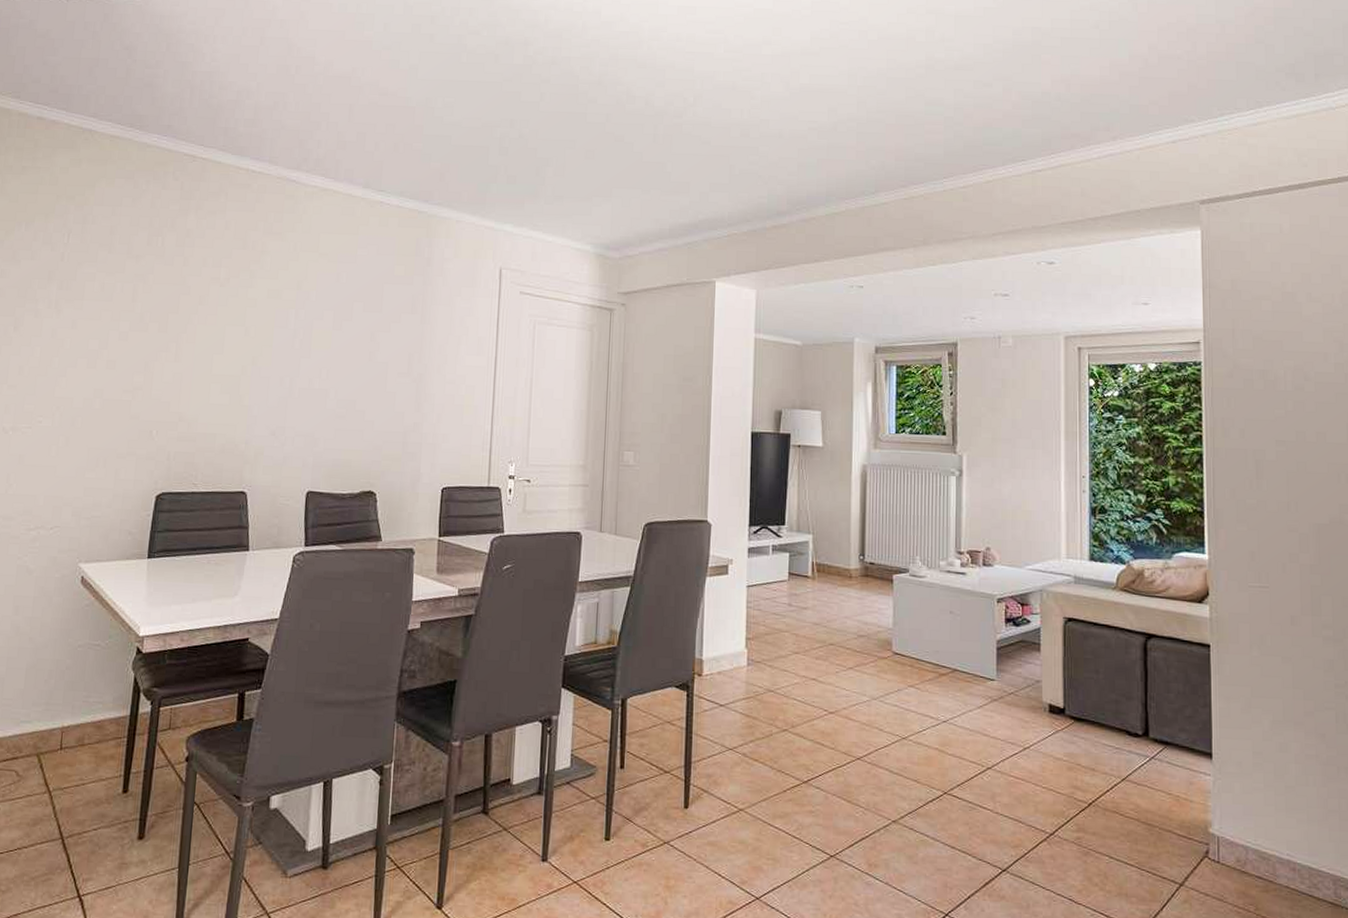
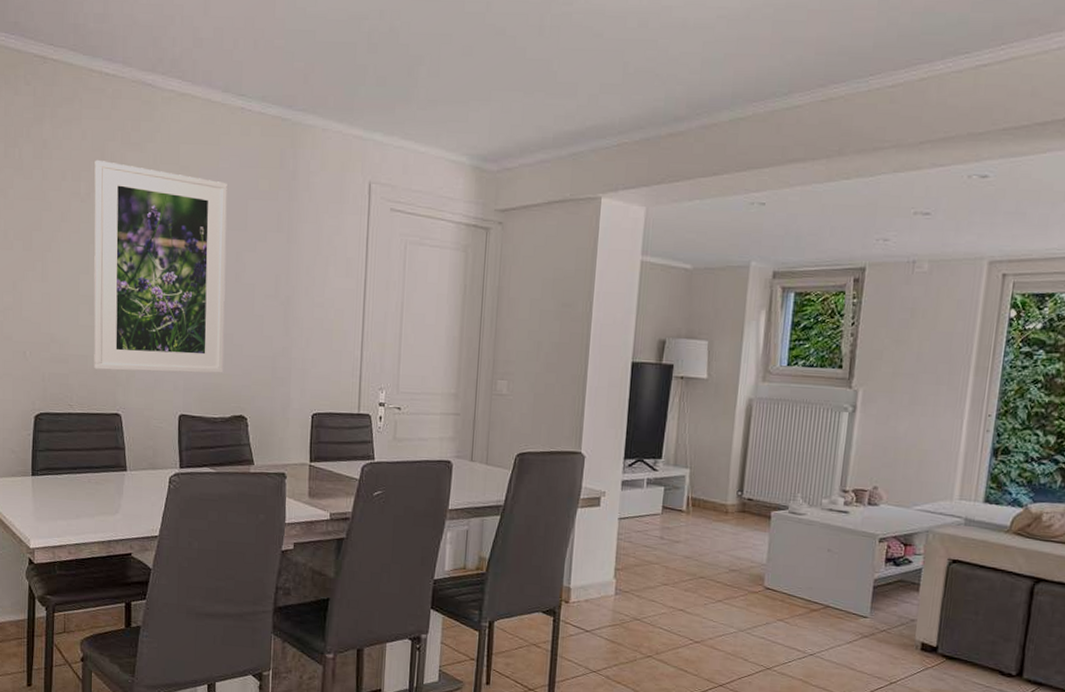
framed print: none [221,247,365,450] -> present [93,159,227,374]

